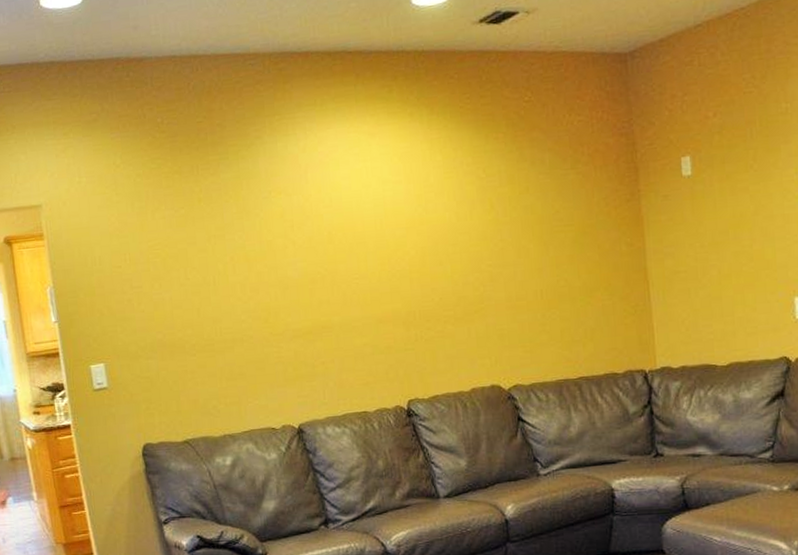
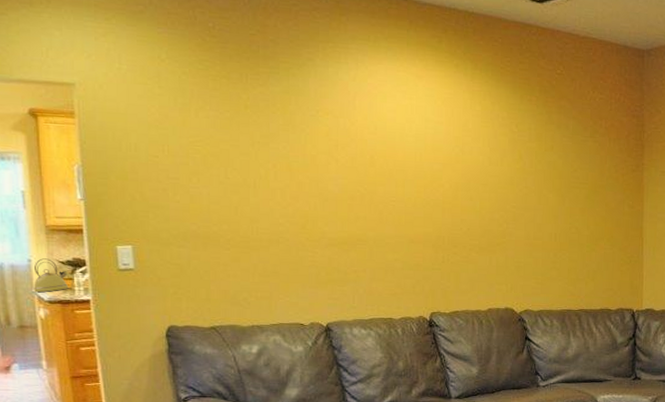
kettle: none [19,386,51,423] -> present [34,258,69,293]

